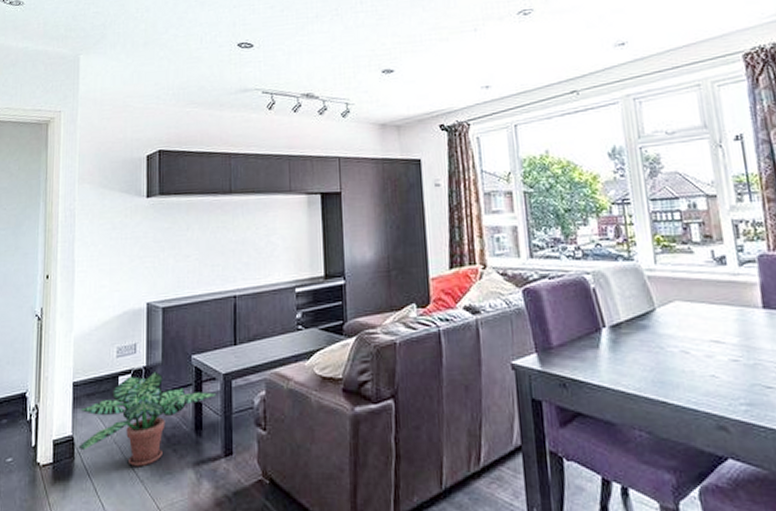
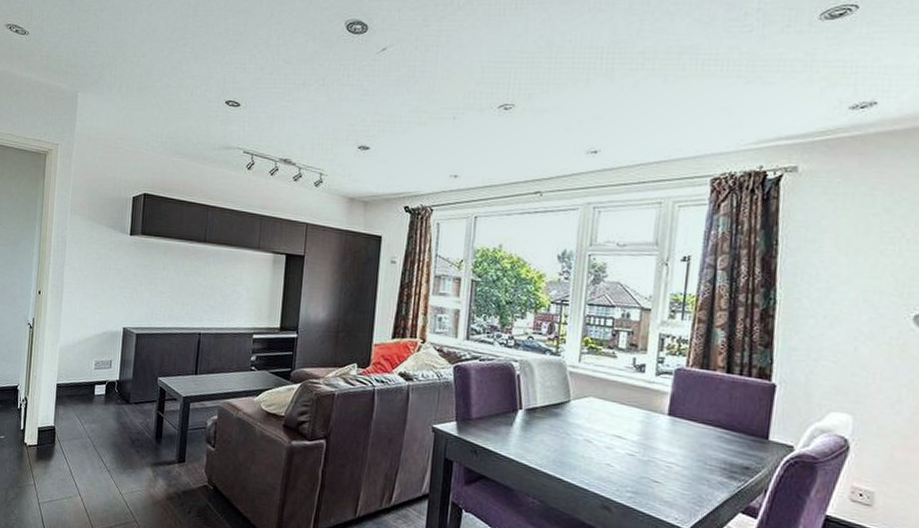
potted plant: present [78,372,217,467] -> none [58,386,177,460]

